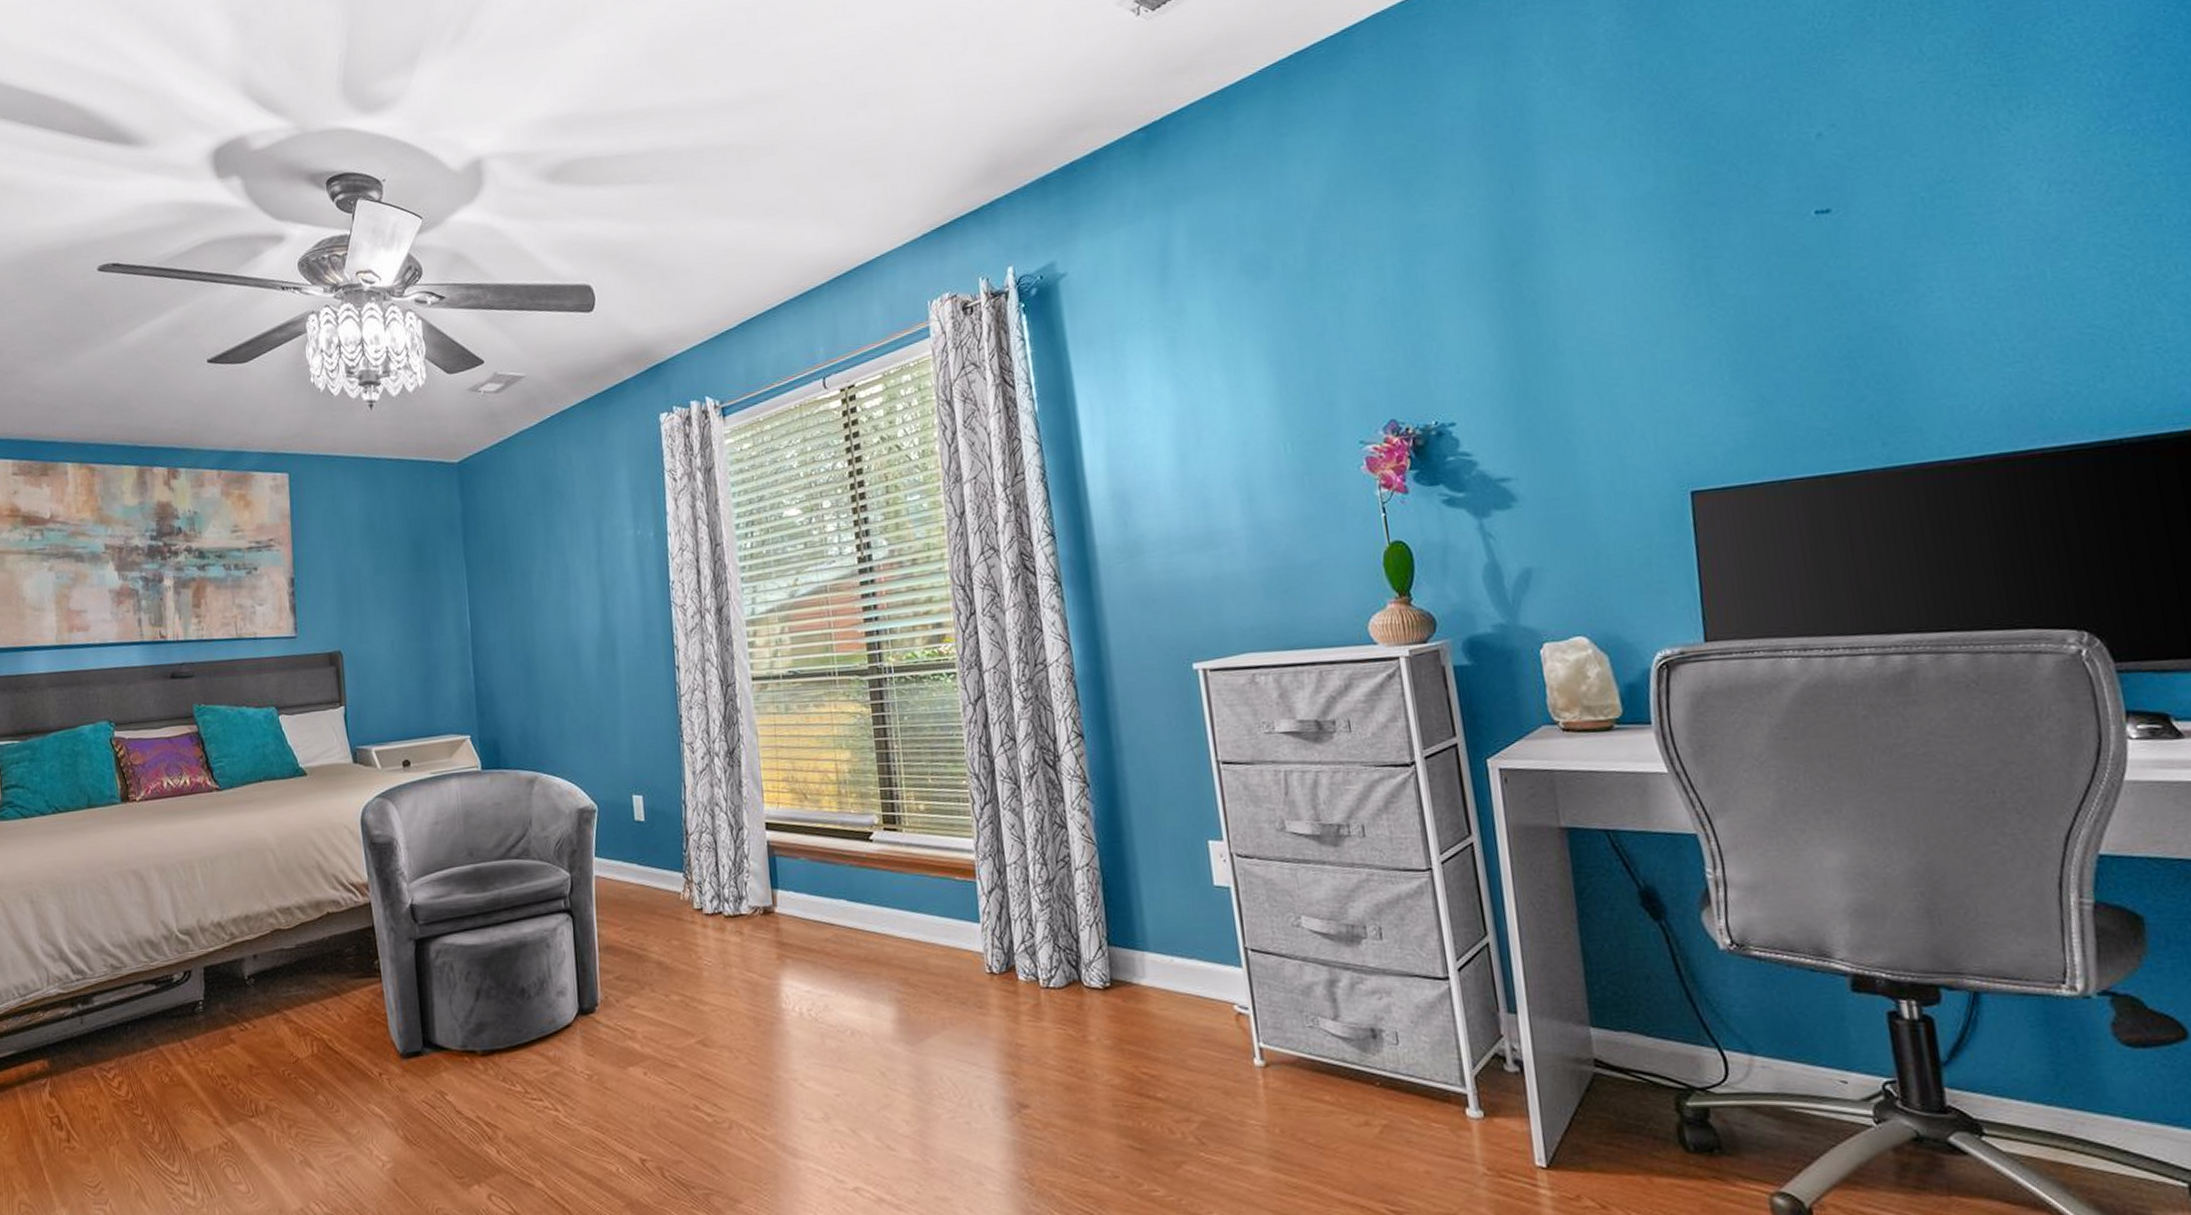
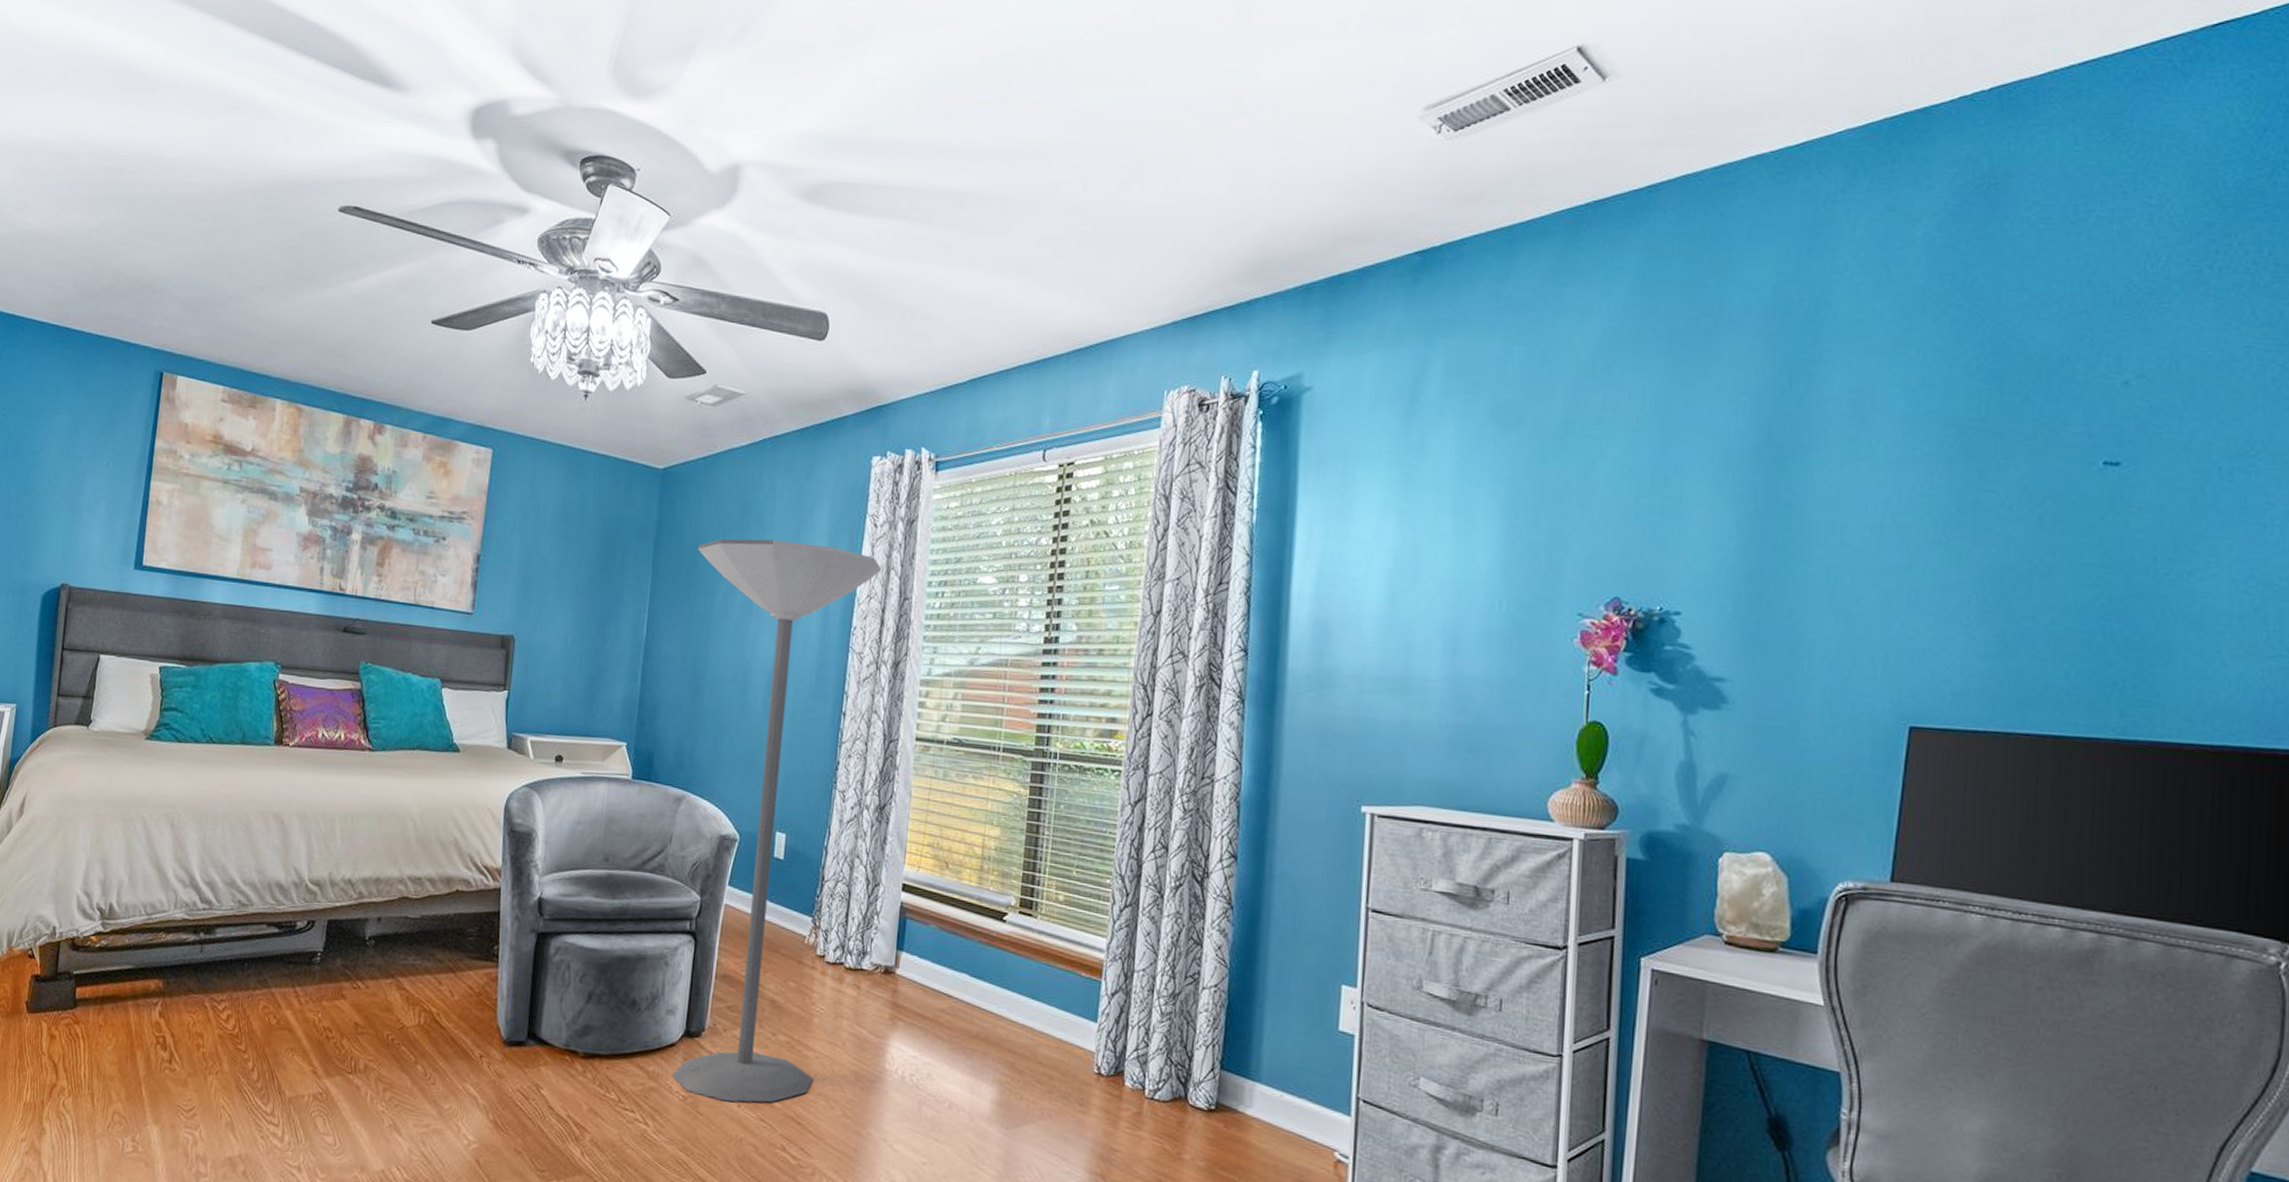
floor lamp: none [506,507,714,1072] -> present [671,538,881,1103]

